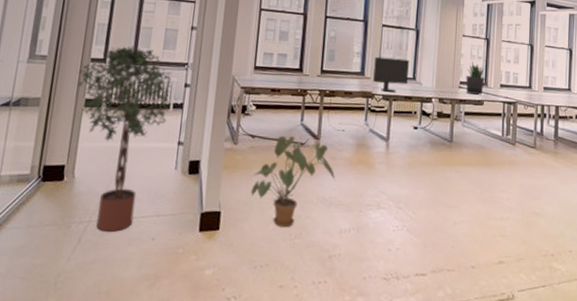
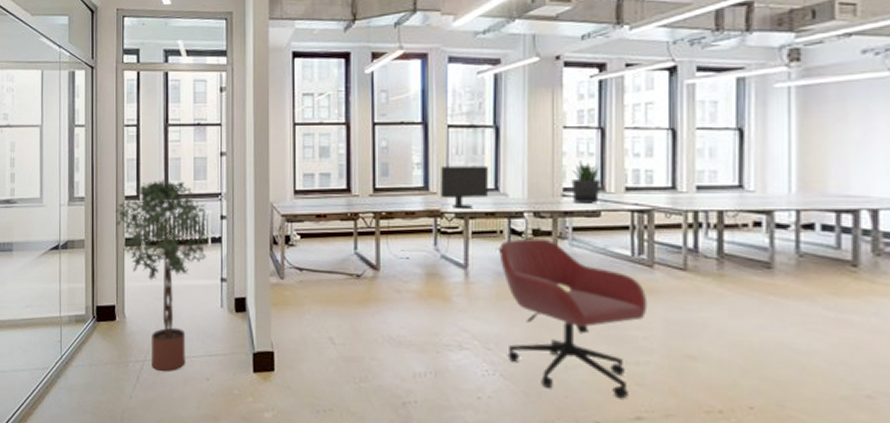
house plant: present [251,135,336,228] -> none [305,267,403,370]
office chair: none [412,119,511,247] -> present [499,238,648,399]

